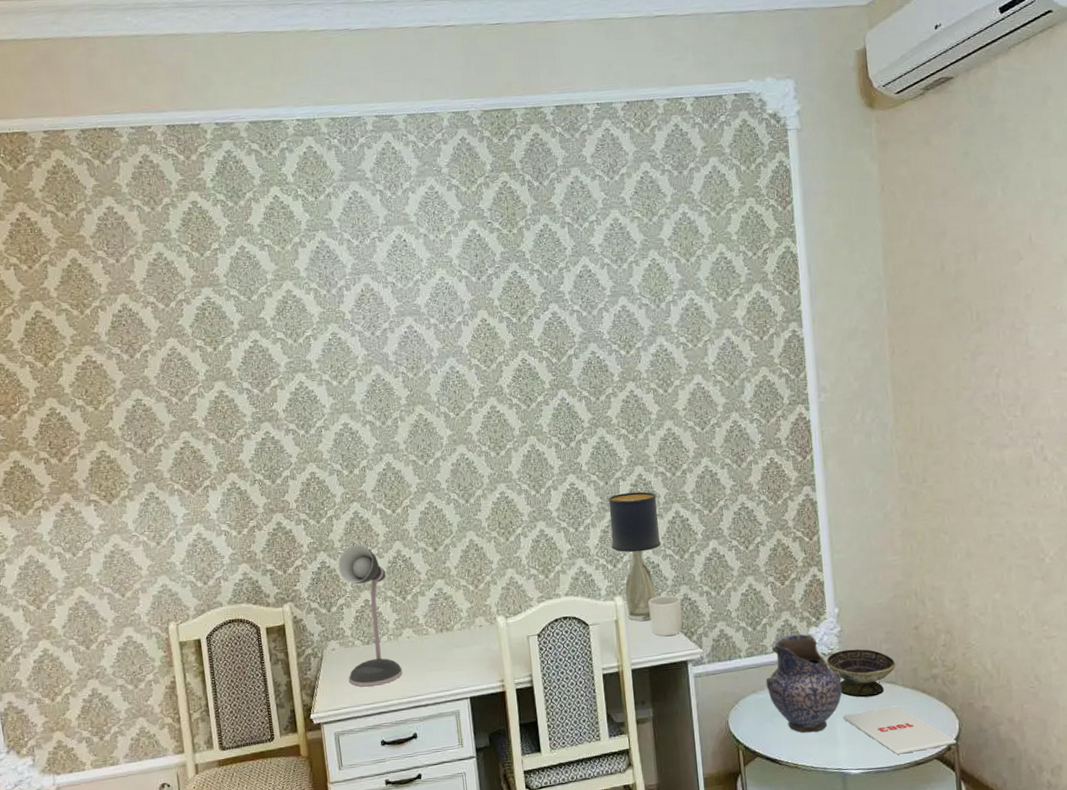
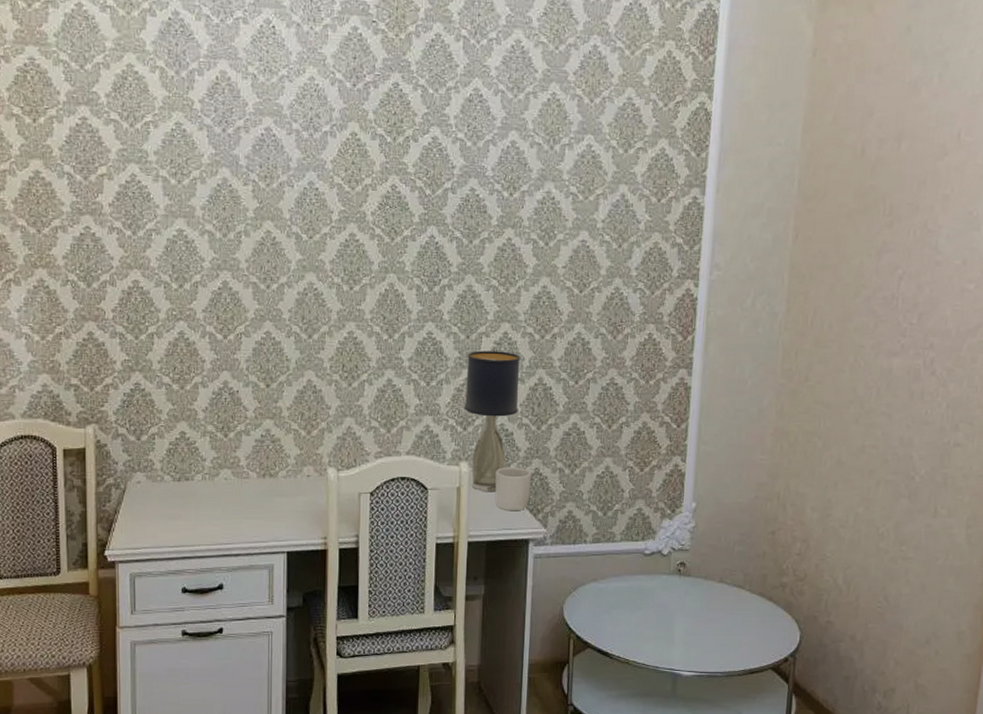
desk lamp: present [338,544,403,687] -> none [153,369,215,528]
pottery: present [766,634,842,733] -> none [608,525,688,629]
decorative bowl: present [826,649,896,698] -> none [674,547,747,599]
magazine: present [843,707,957,755] -> none [683,612,795,661]

